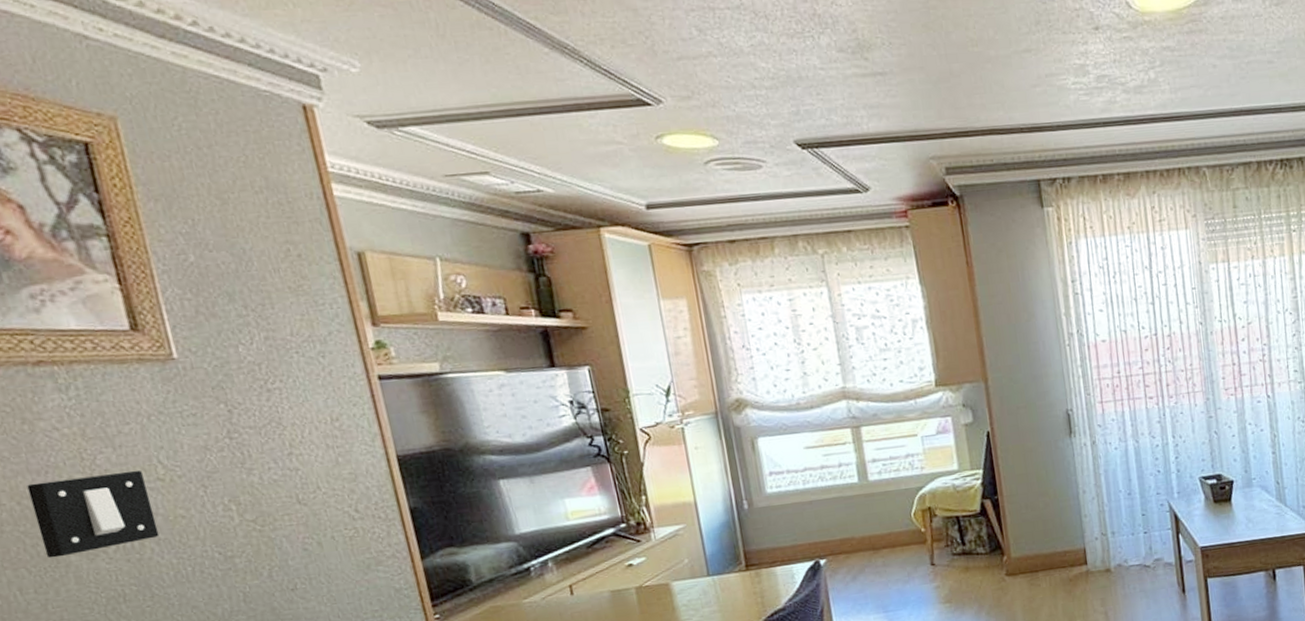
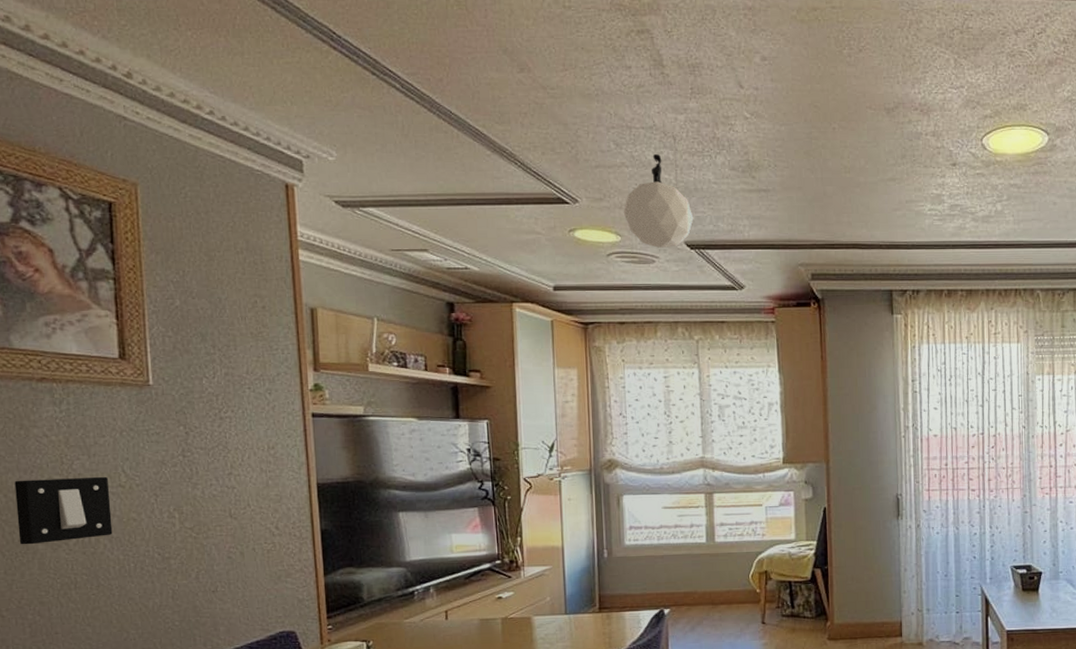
pendant lamp: none [717,16,802,150] -> present [623,137,694,248]

